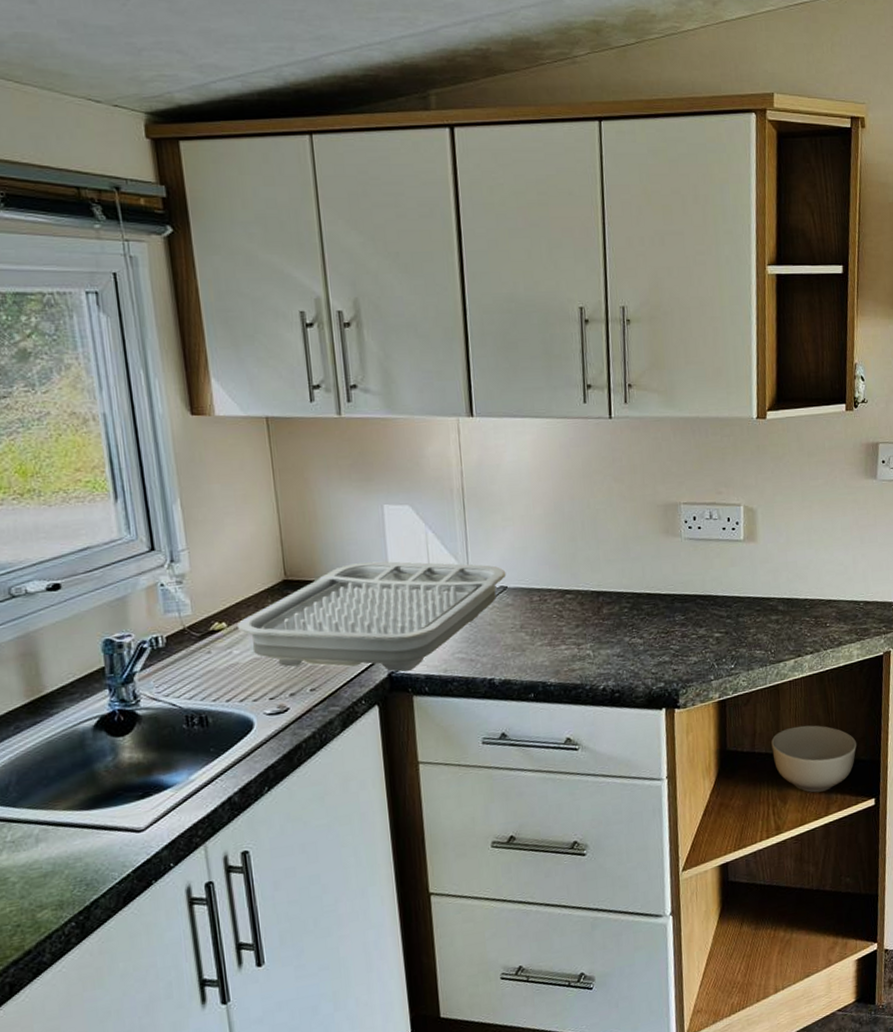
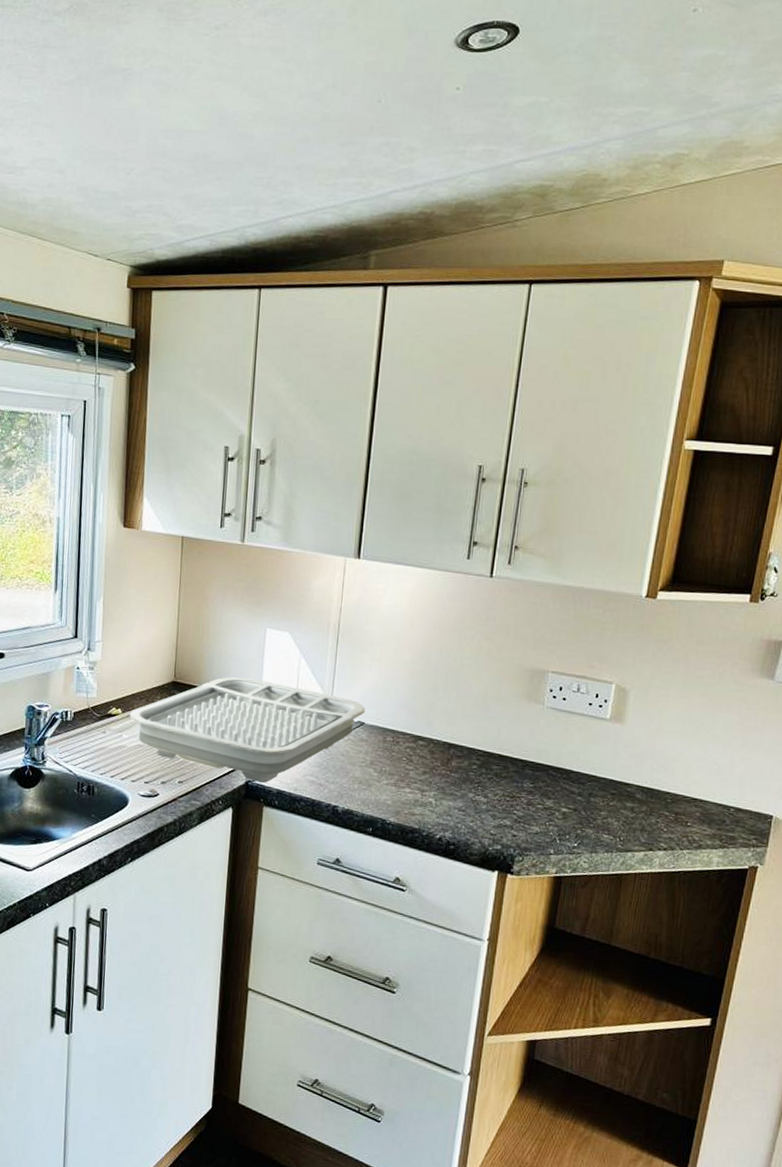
bowl: present [771,725,857,793] -> none [603,921,701,997]

